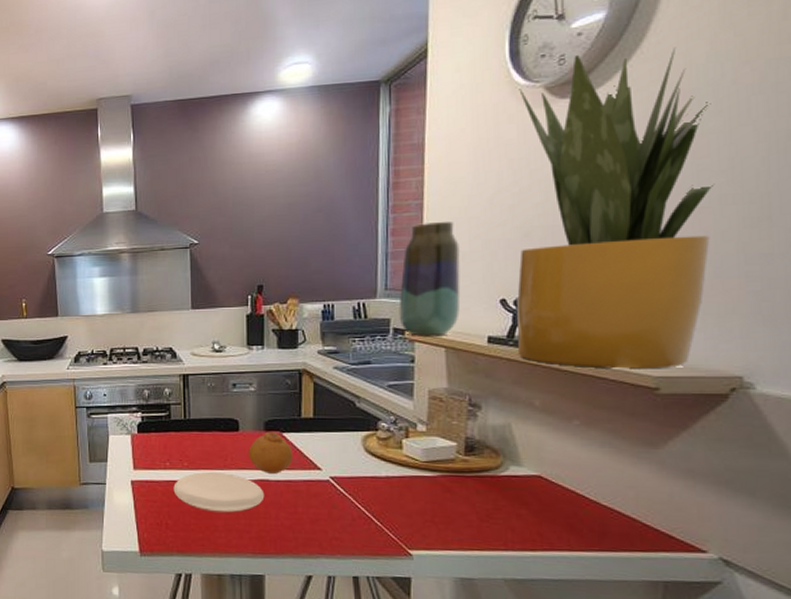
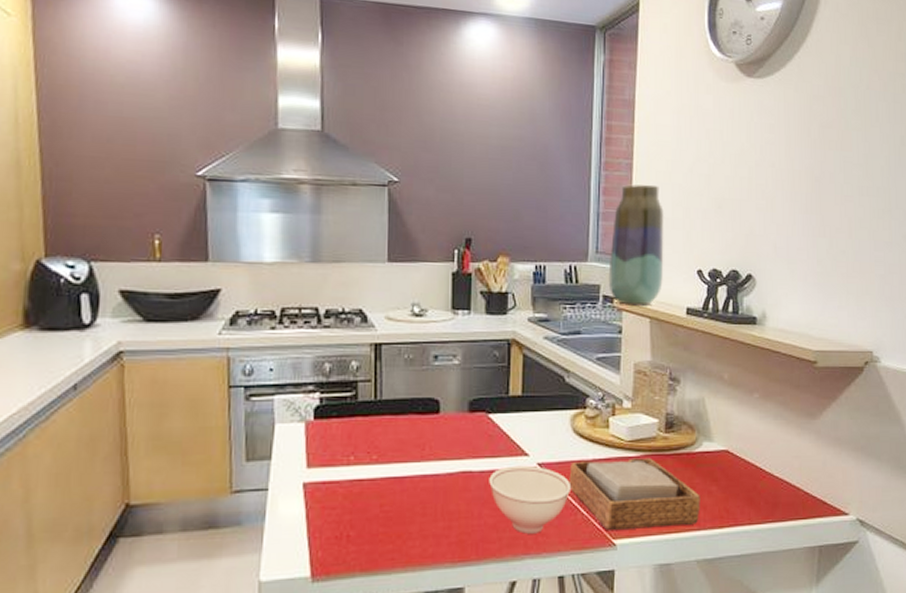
plate: present [173,472,265,514] -> none [358,466,467,517]
fruit: present [249,432,293,474] -> none [450,414,499,463]
bowl: none [285,477,365,537] -> present [489,465,572,534]
napkin holder: none [361,477,508,545] -> present [569,457,700,530]
planter: present [516,47,715,369] -> none [710,38,855,344]

